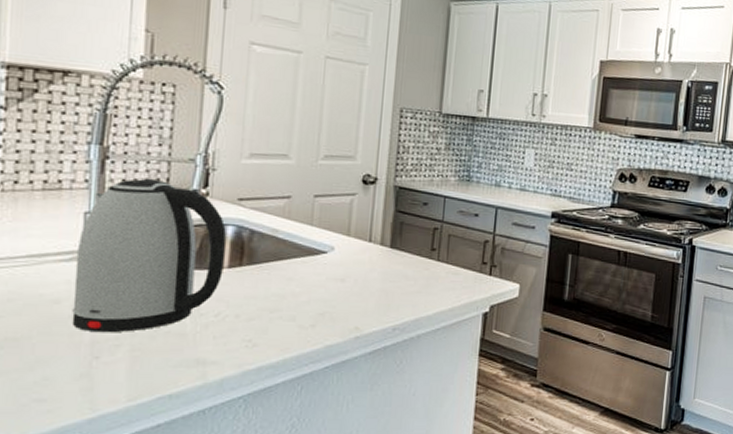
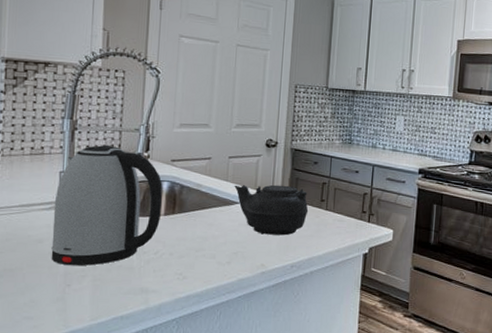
teapot: none [321,230,416,292] -> present [234,184,309,236]

